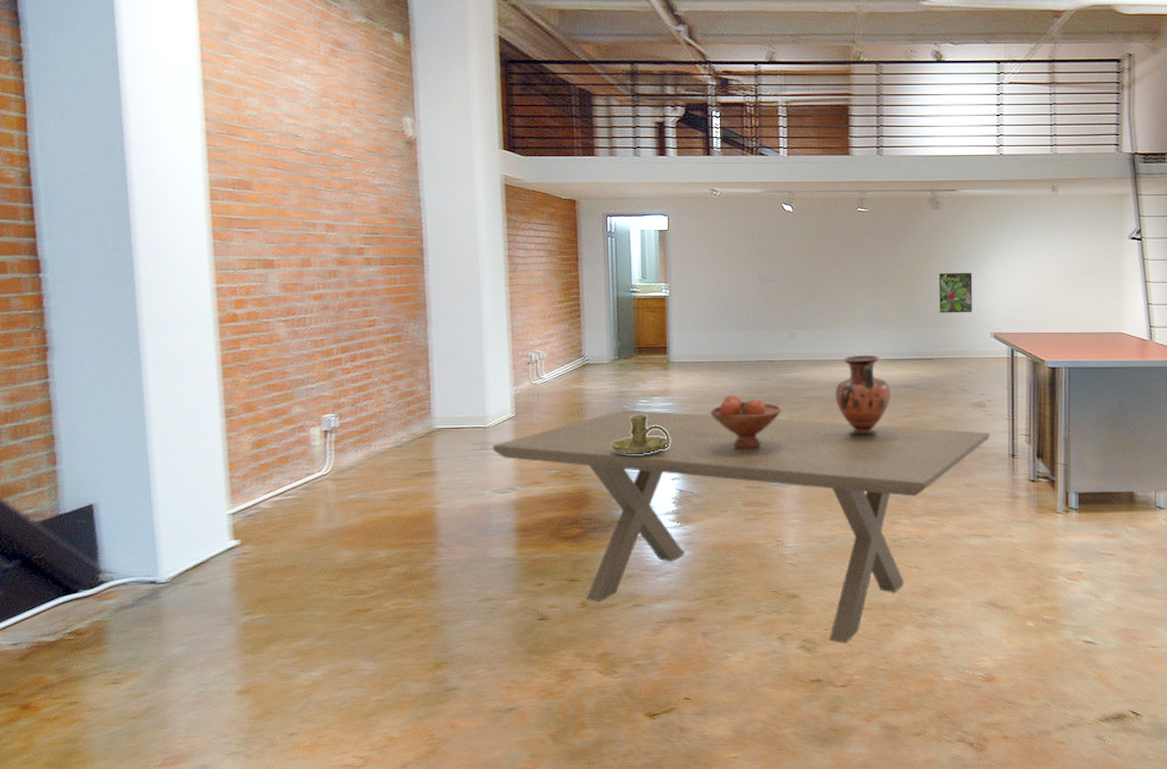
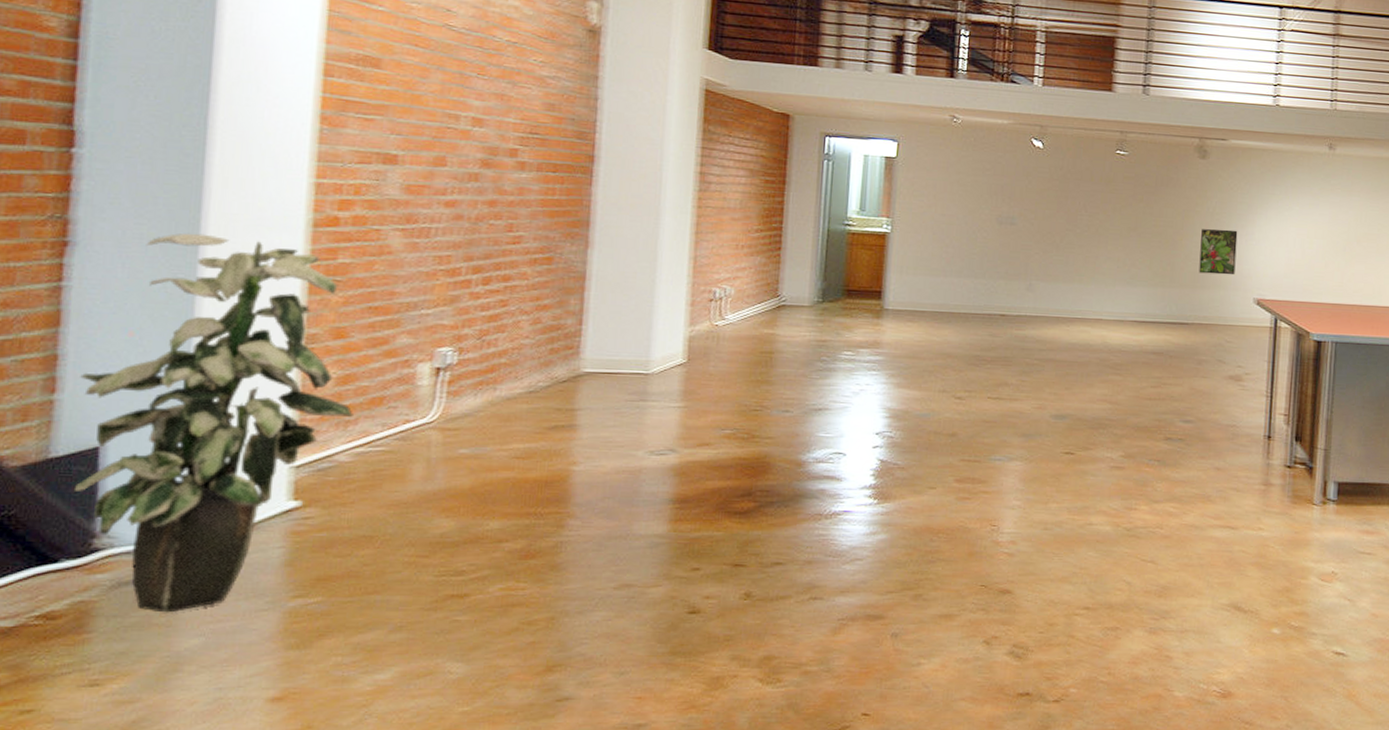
indoor plant: none [72,334,268,628] -> present [73,233,353,613]
dining table: present [492,409,991,644] -> none [653,361,1246,650]
candle holder: present [610,415,670,454] -> none [801,369,875,416]
fruit bowl: present [711,395,782,449] -> none [927,351,1012,416]
vase: present [835,355,891,438] -> none [1074,314,1138,409]

